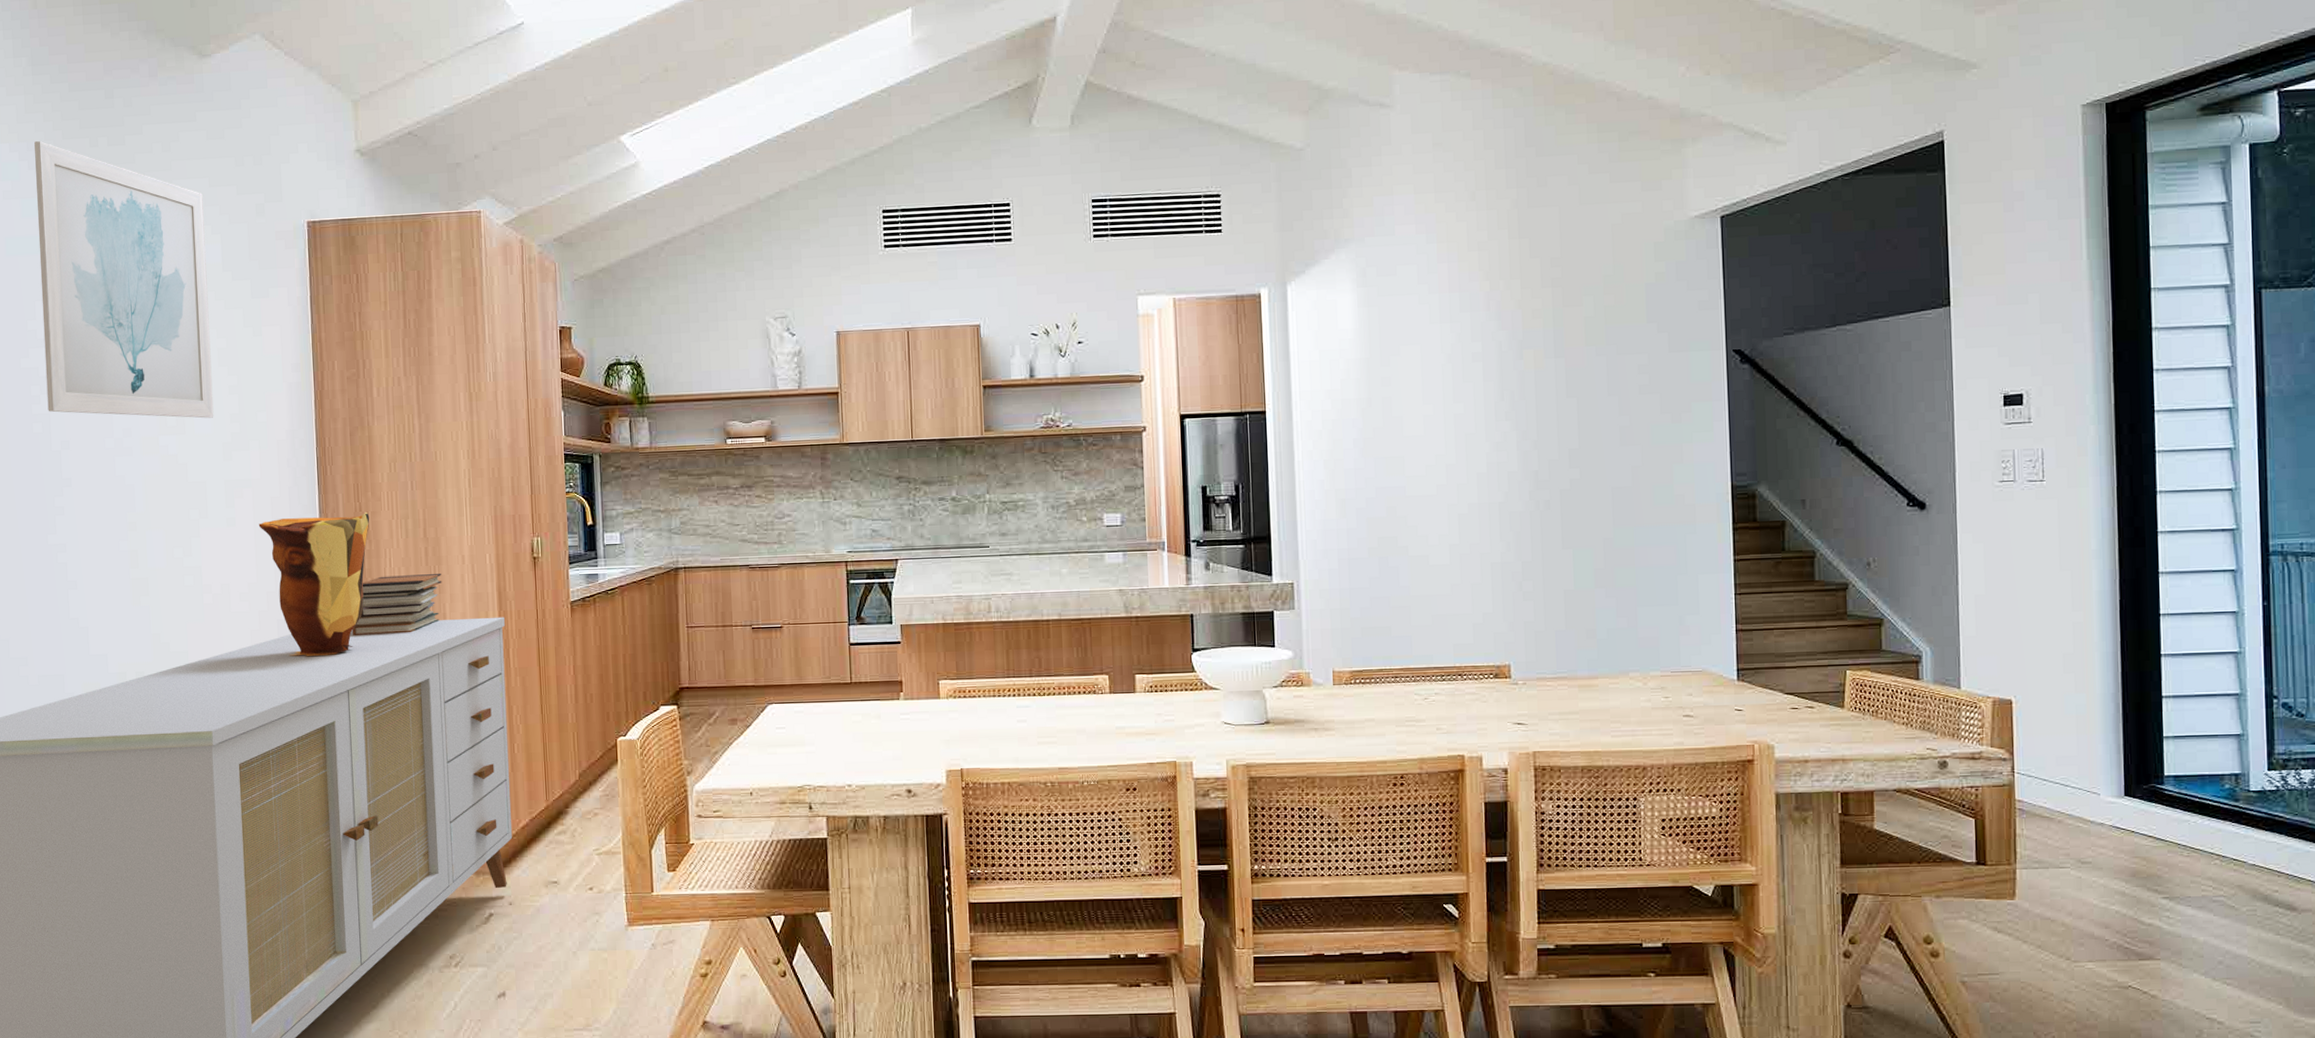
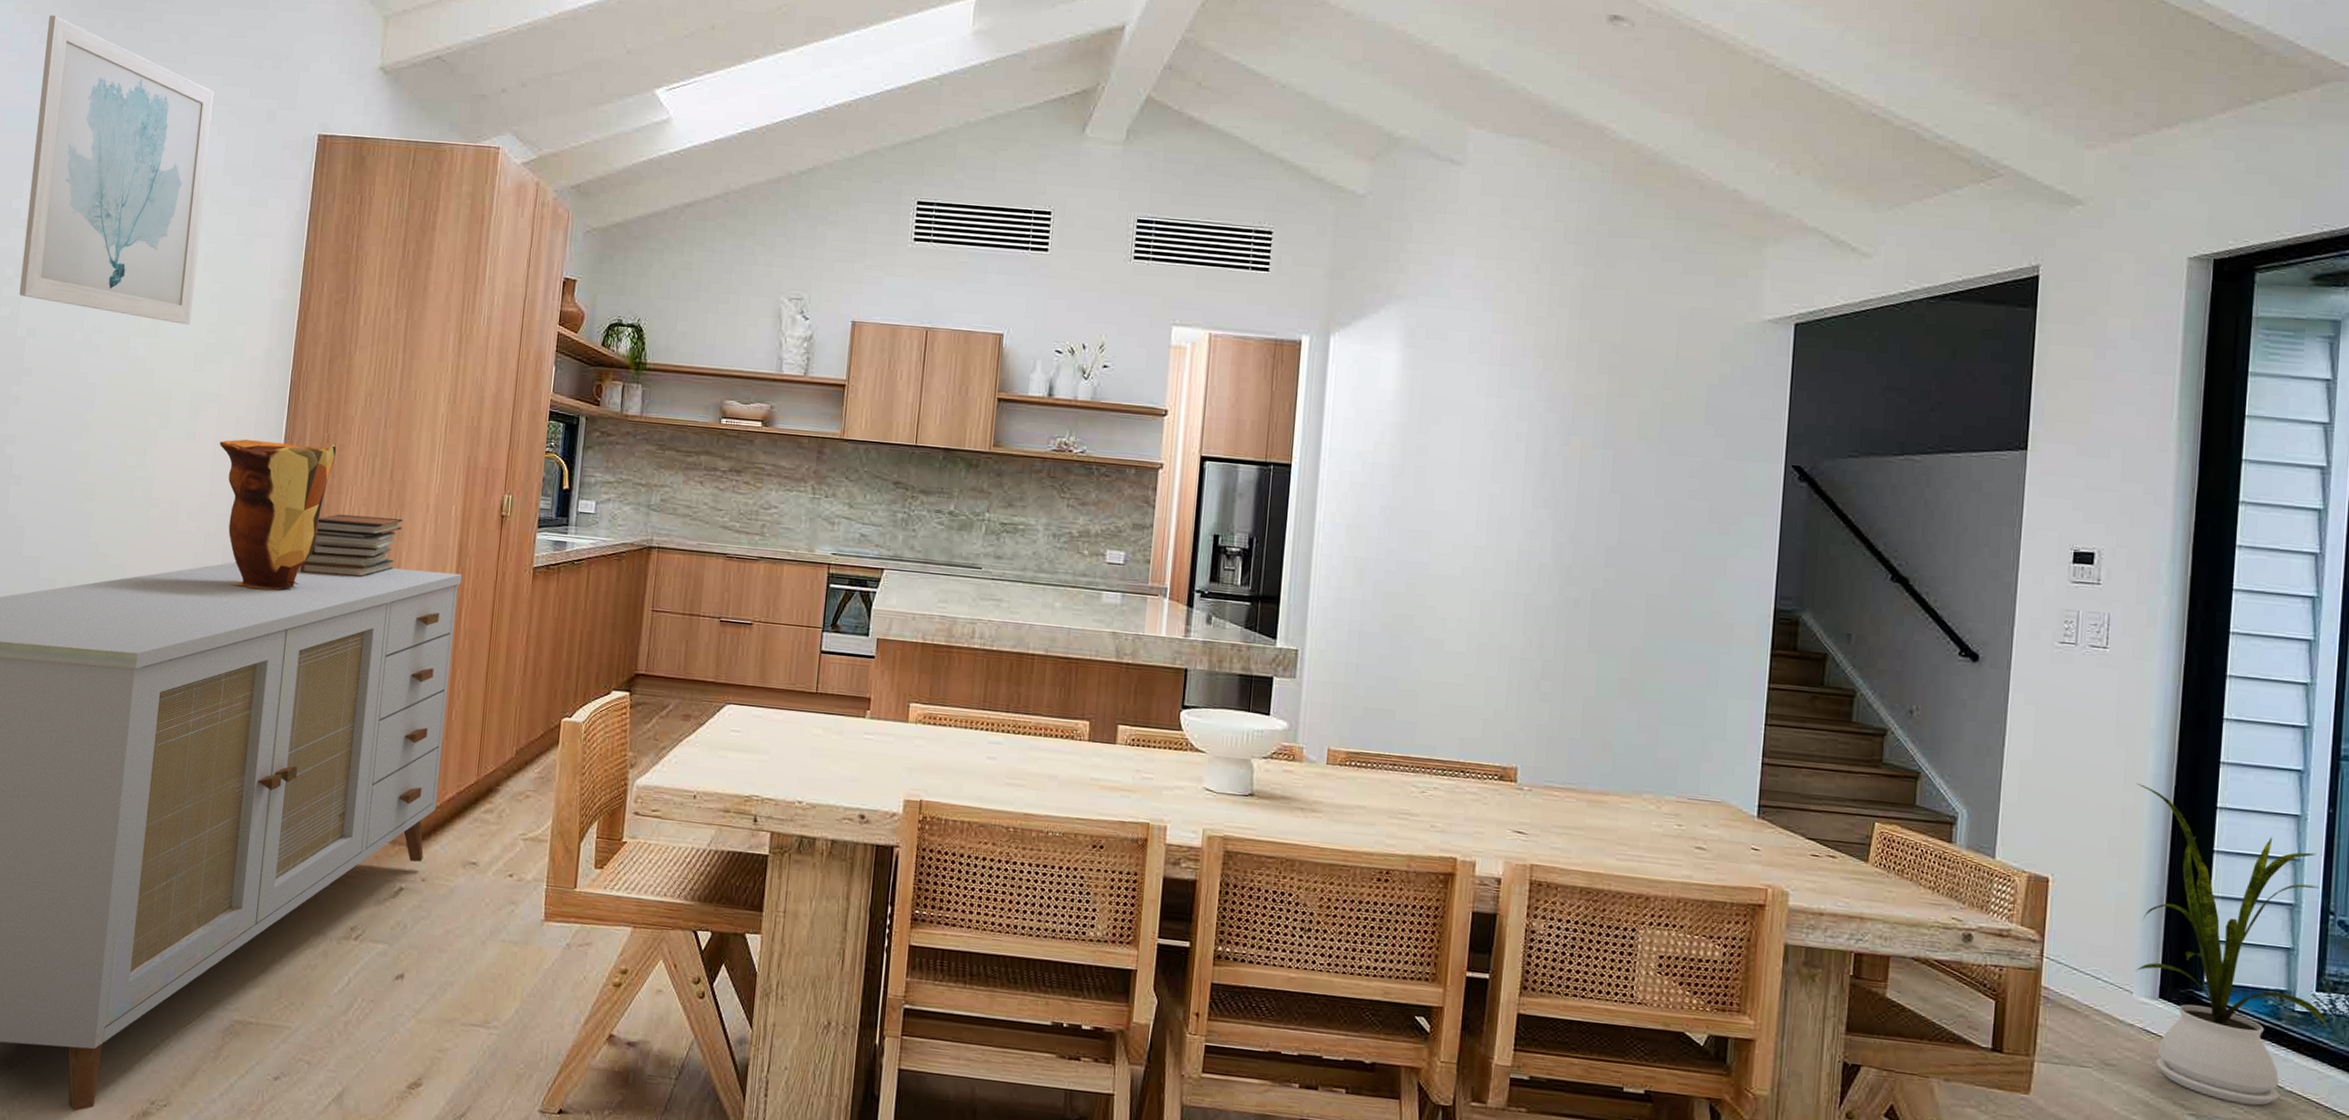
house plant: none [2084,602,2282,882] -> present [2136,783,2328,1106]

